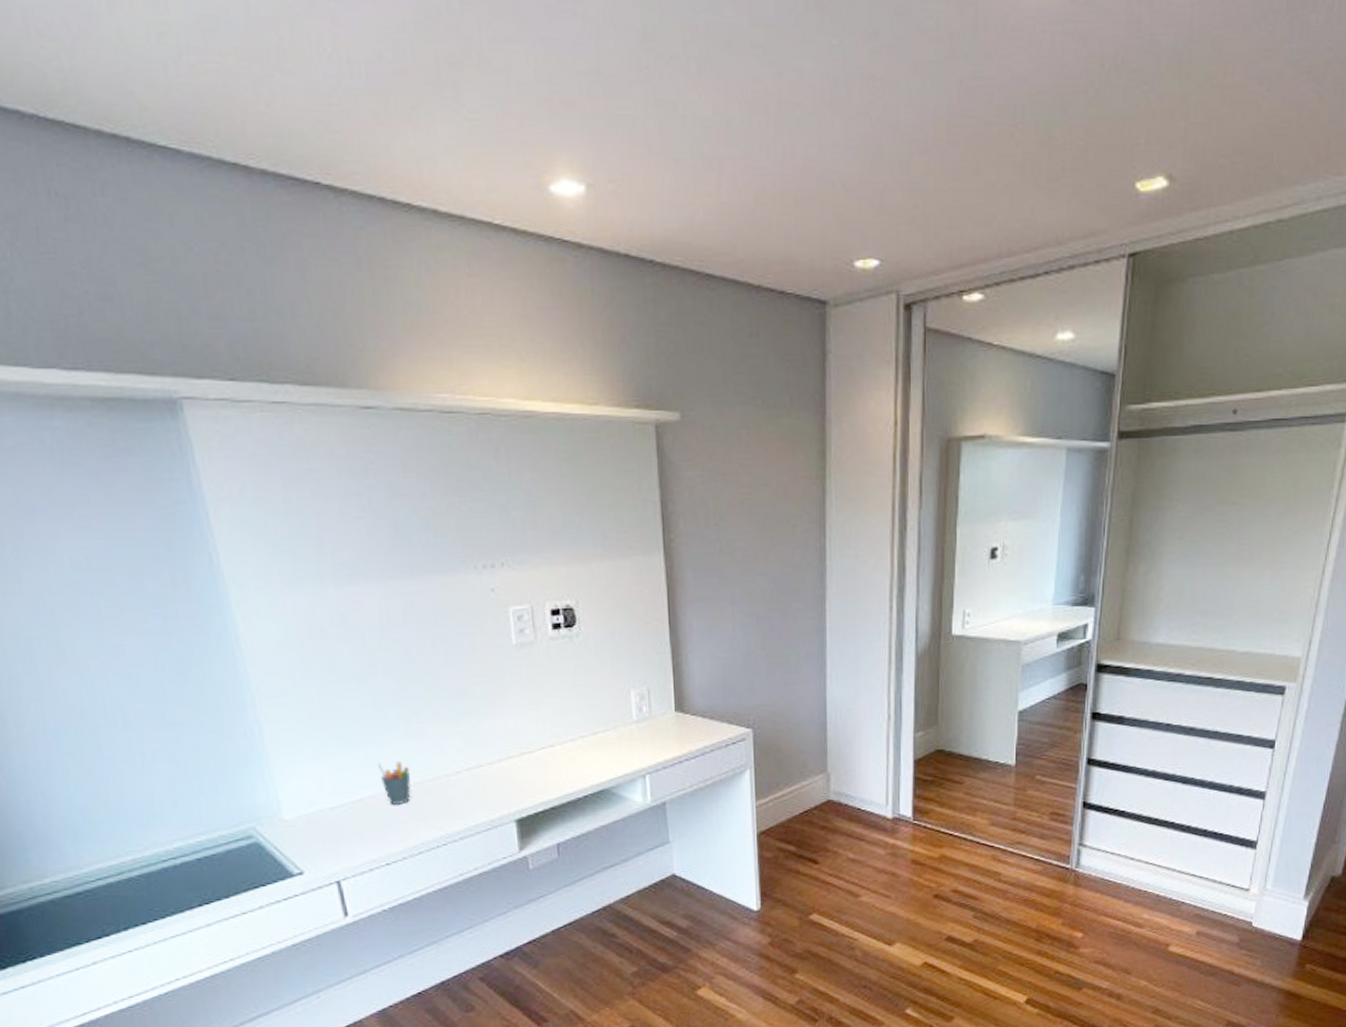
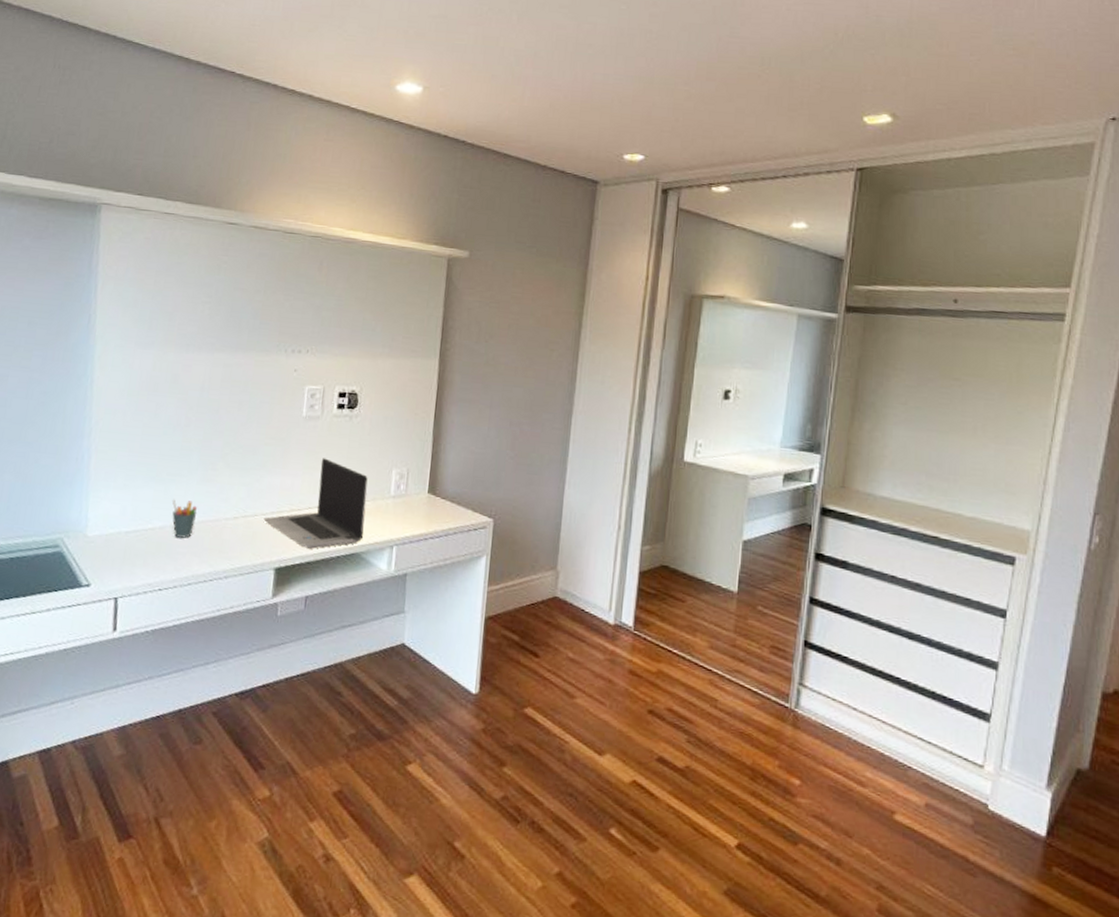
laptop computer: none [491,689,611,793] -> present [263,458,368,549]

